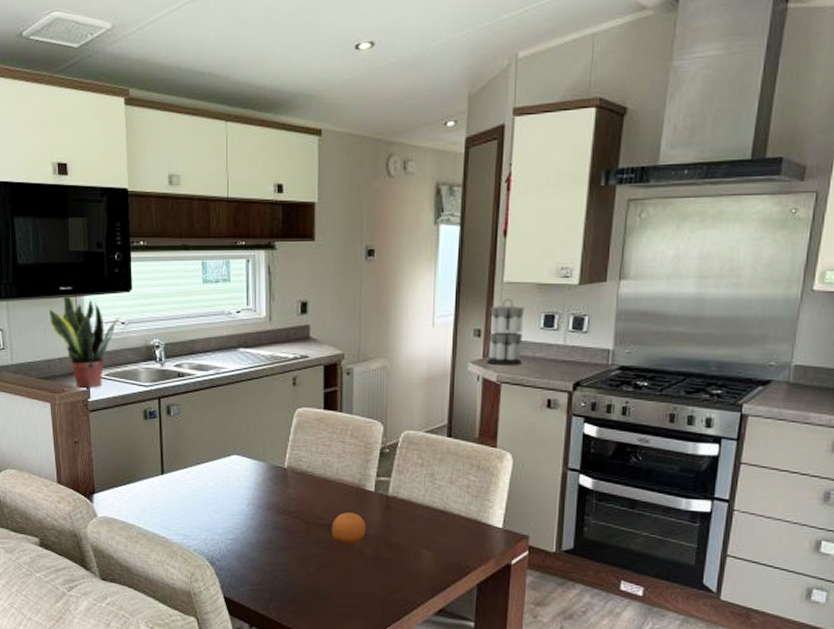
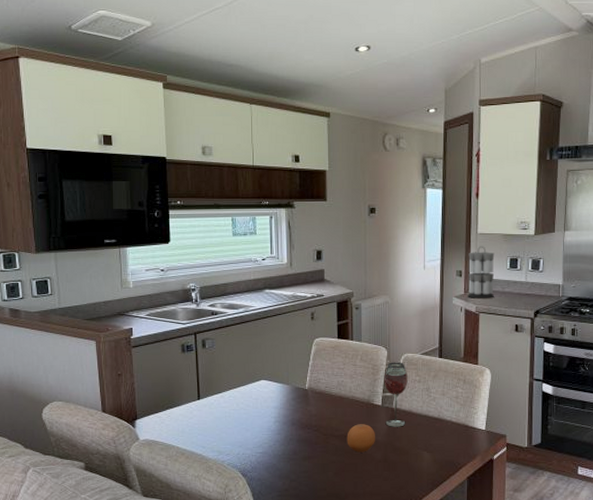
potted plant: present [50,296,121,389] -> none [95,248,161,328]
wineglass: none [378,440,408,519] -> present [384,362,408,427]

